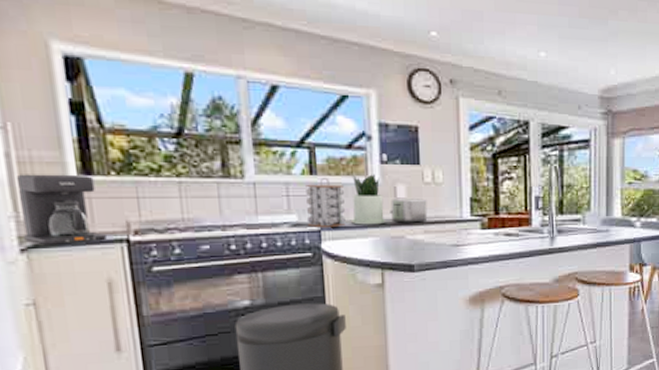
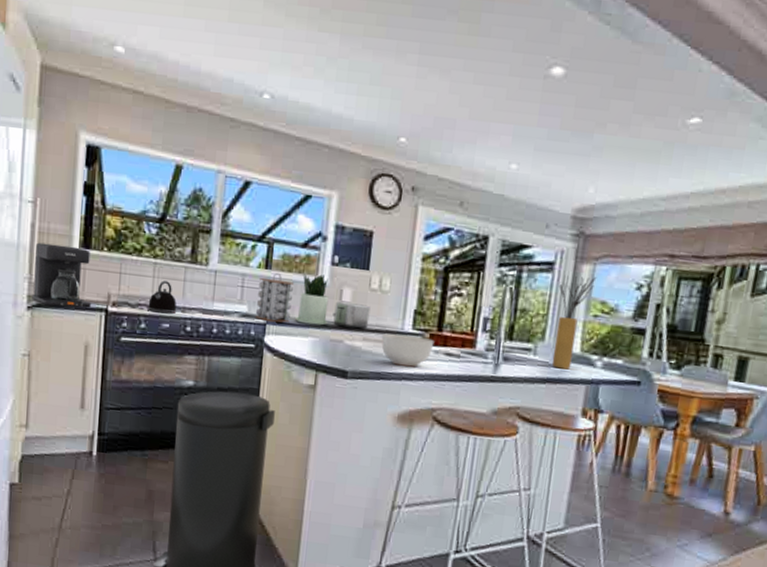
kettle: none [179,200,216,236] -> present [148,280,177,315]
bowl: none [442,222,493,252] -> present [381,333,434,367]
vase: none [596,149,627,233] -> present [551,275,597,370]

